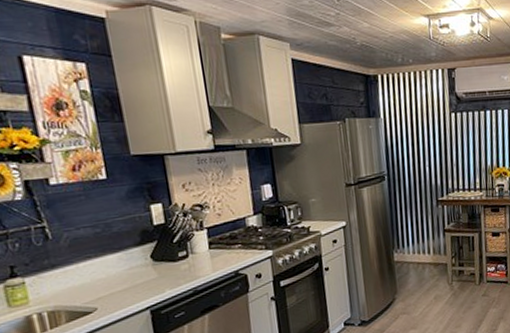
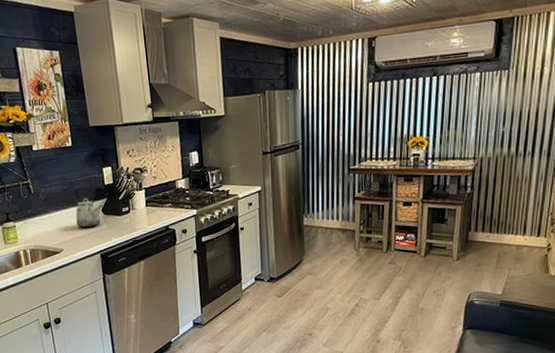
kettle: none [112,229,153,280] -> present [75,187,104,228]

